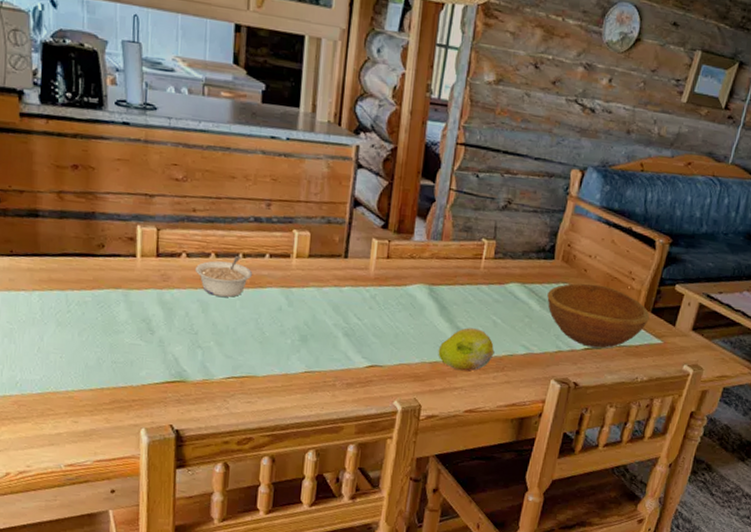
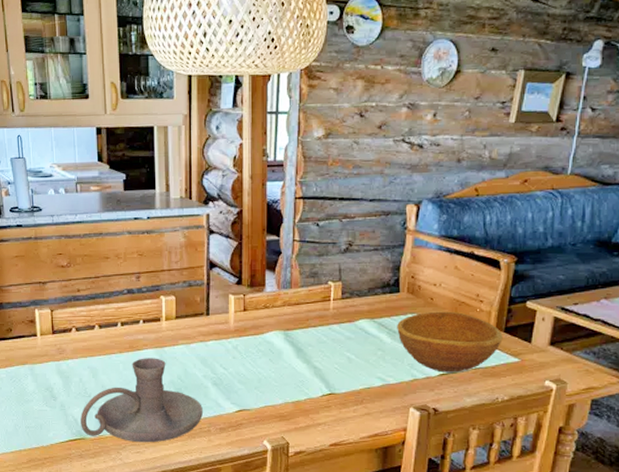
candle holder: none [182,297,329,393] -> present [81,358,203,443]
legume: present [194,255,252,297] -> none [83,324,130,361]
fruit: present [438,327,495,372] -> none [299,366,352,407]

